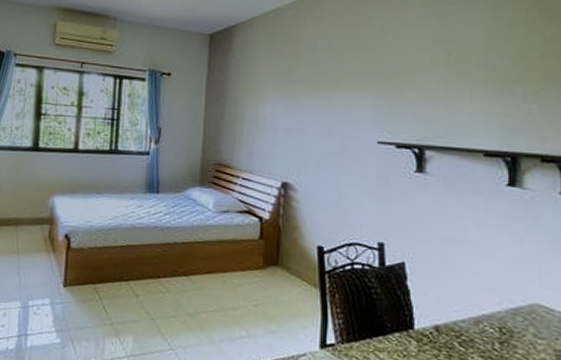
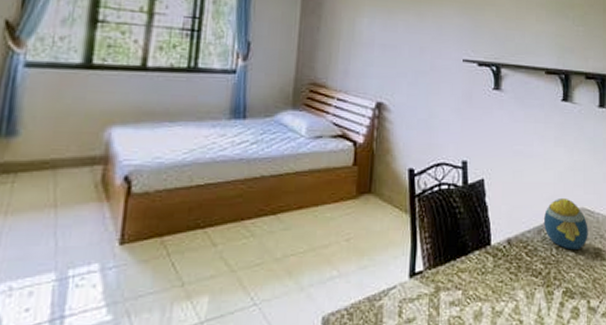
decorative egg: none [481,290,546,348] -> present [543,197,588,249]

